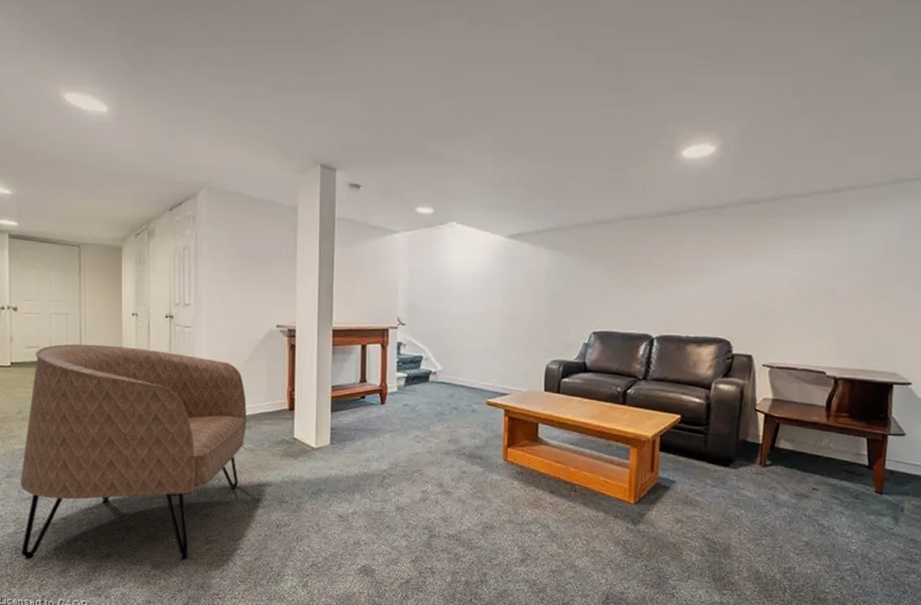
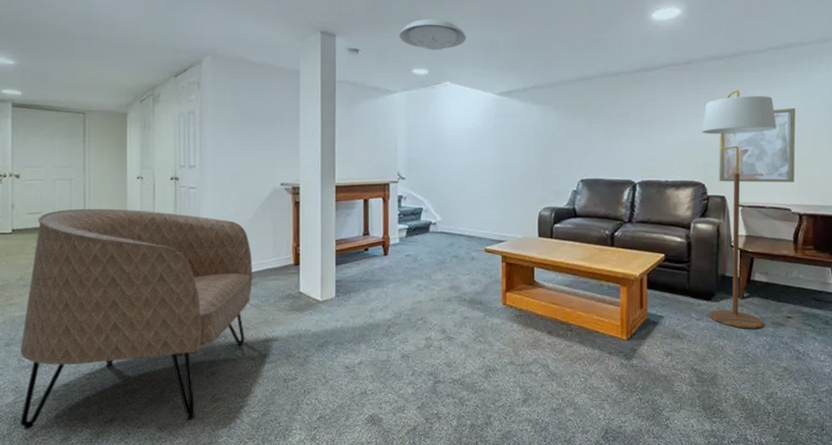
ceiling light: none [403,152,476,188] -> present [399,18,467,51]
floor lamp: none [724,238,816,499] -> present [702,89,777,329]
wall art: none [746,260,839,343] -> present [719,108,795,183]

